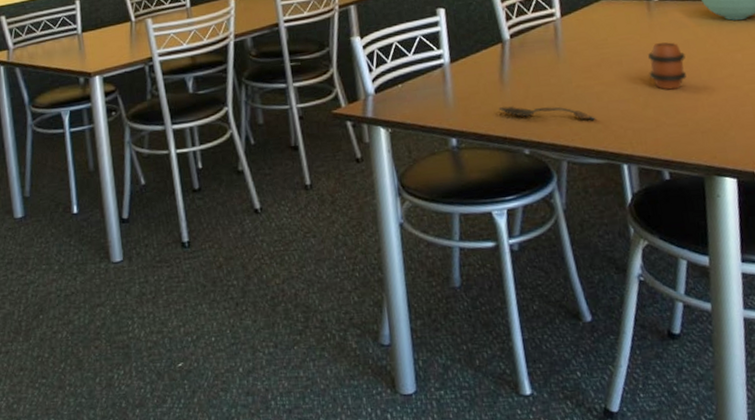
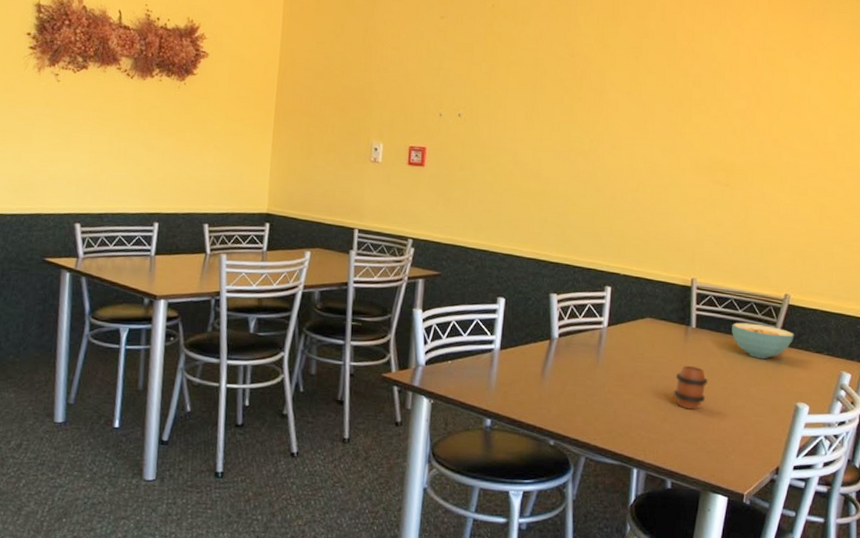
spoon: present [498,106,596,121] -> none [534,398,619,424]

